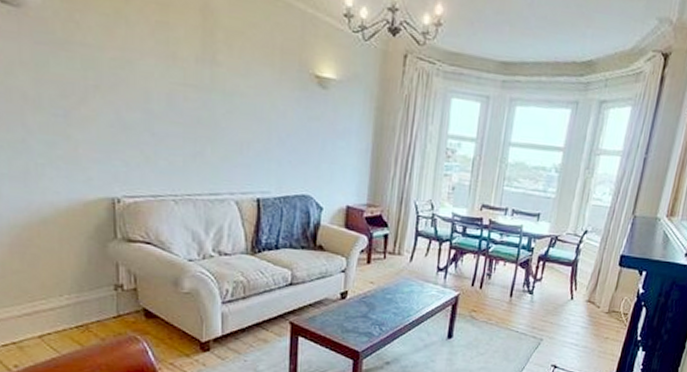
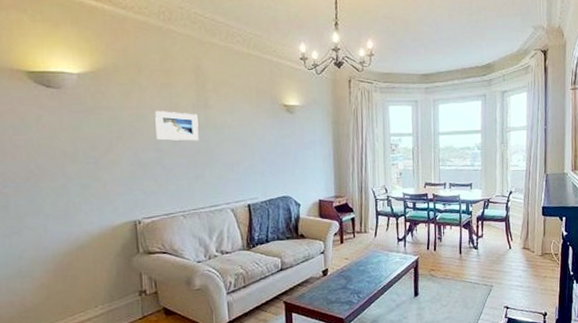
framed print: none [145,58,202,107] -> present [155,111,199,141]

